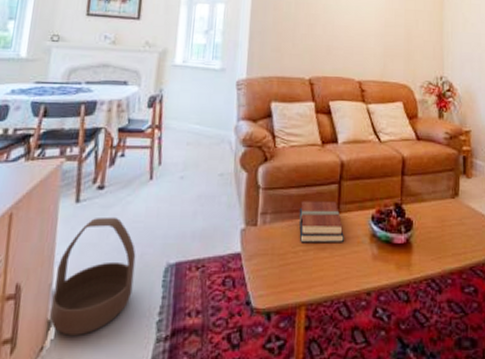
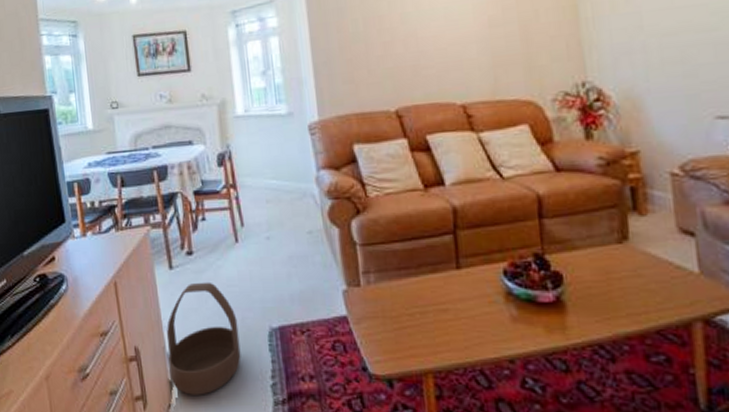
books: present [298,201,345,243] -> none [407,255,472,304]

